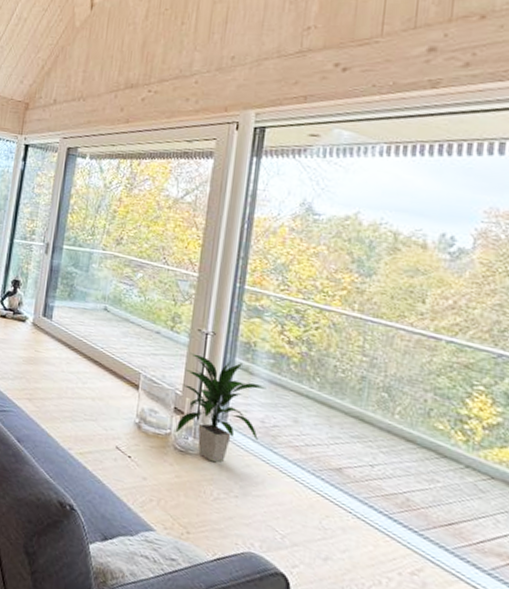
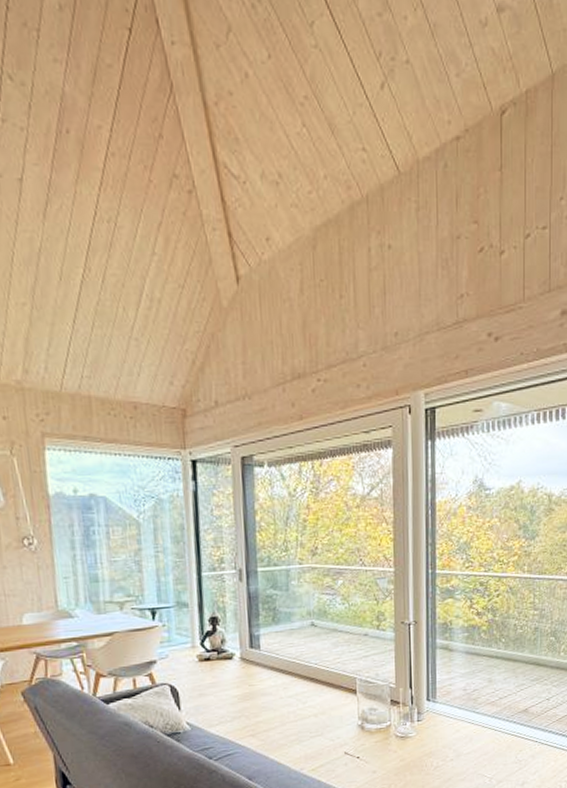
indoor plant: present [175,353,267,463] -> none [394,642,464,738]

